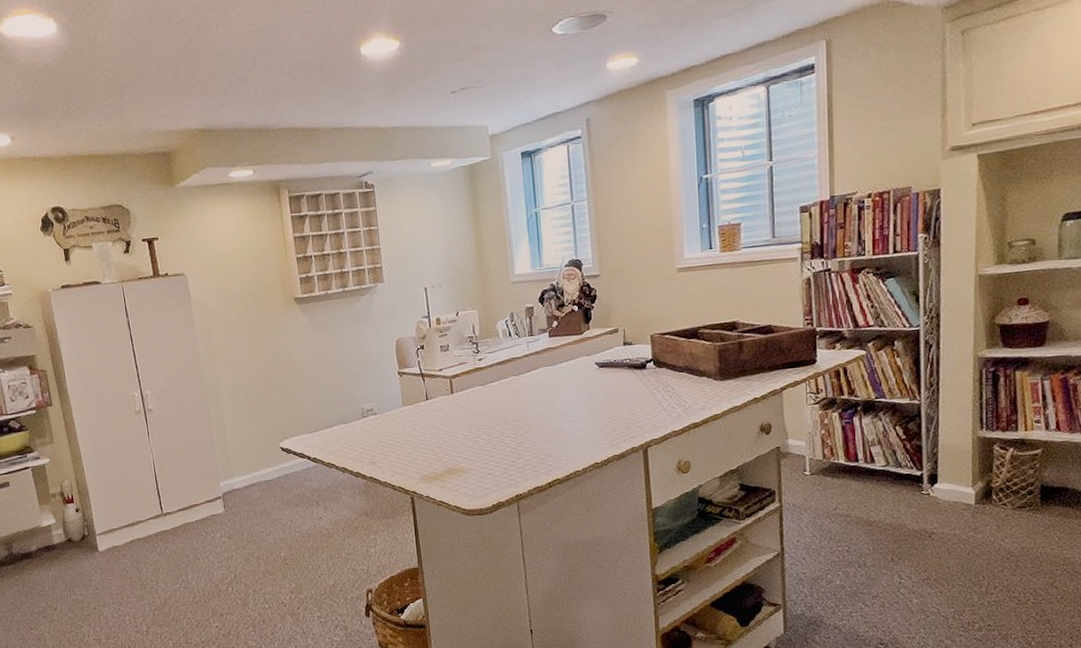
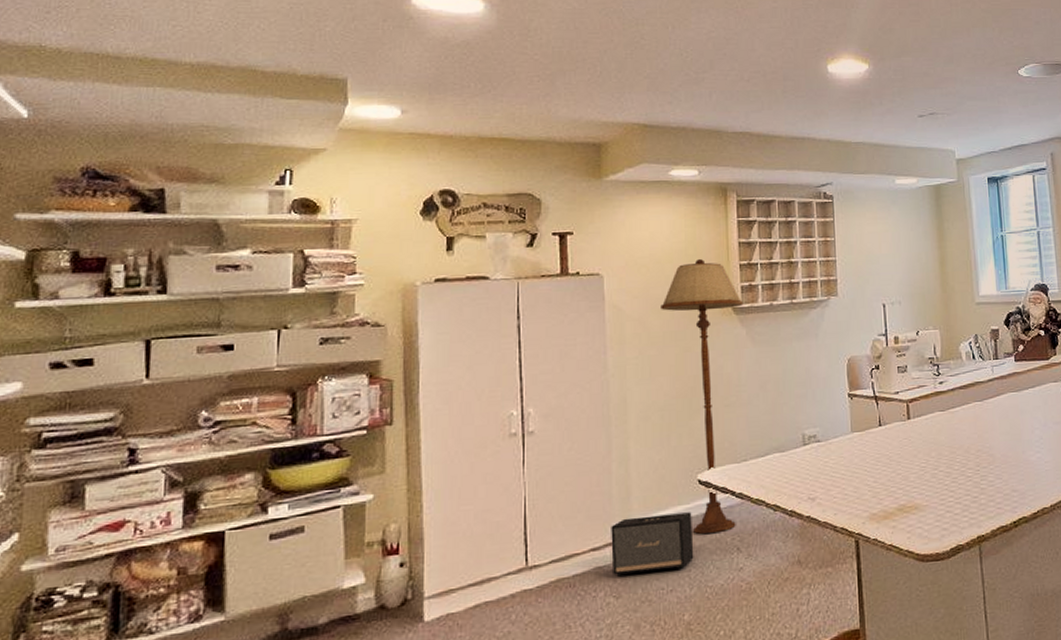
speaker: none [218,473,284,522] -> present [611,512,694,577]
floor lamp: none [235,255,314,490] -> present [661,259,743,534]

